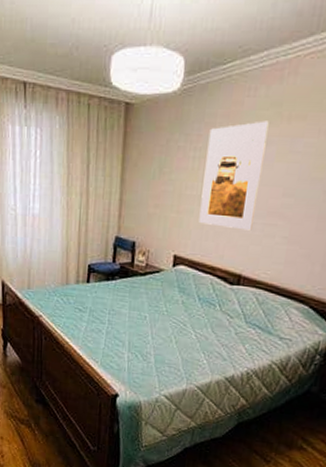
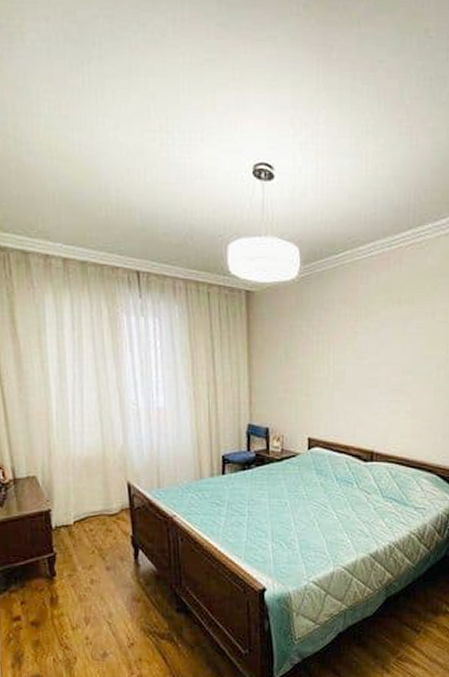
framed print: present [199,121,269,231] -> none [328,305,382,408]

